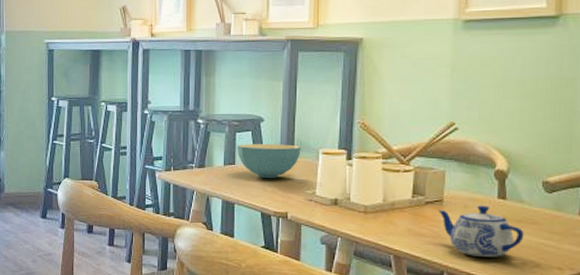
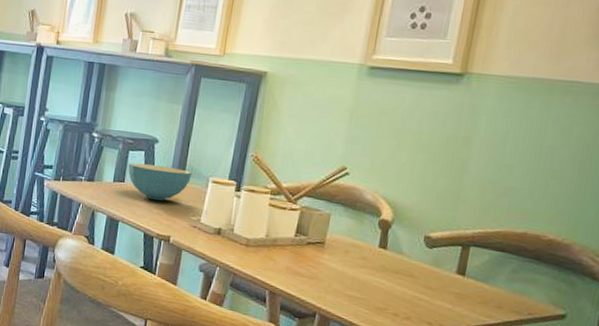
teapot: present [437,205,524,257] -> none [318,251,400,305]

